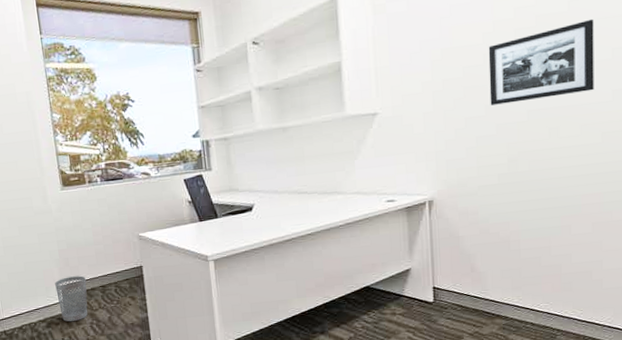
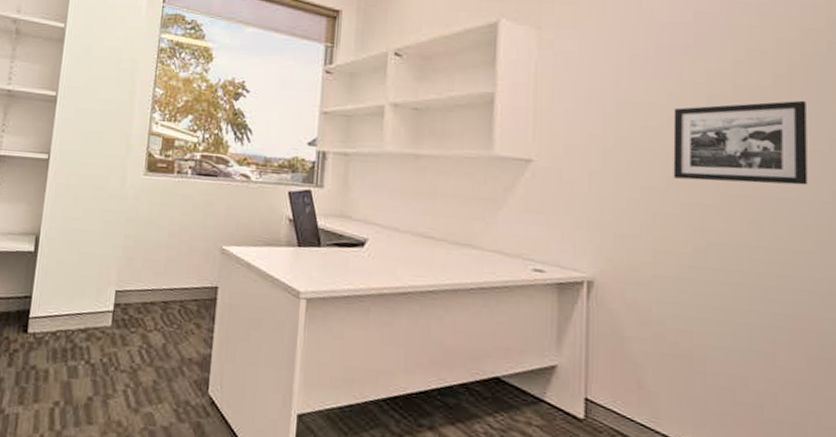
wastebasket: present [55,275,88,322] -> none [107,281,147,341]

